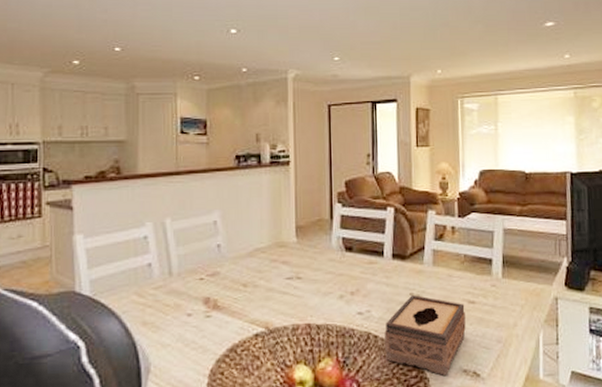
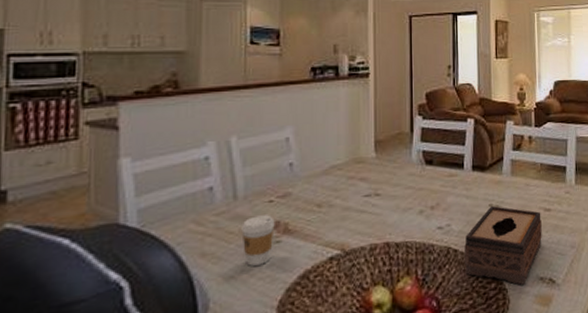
coffee cup: none [176,291,205,337] -> present [241,215,275,266]

